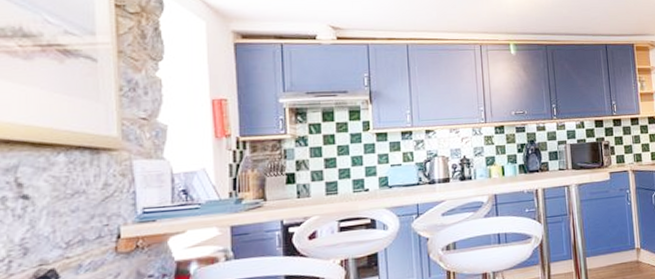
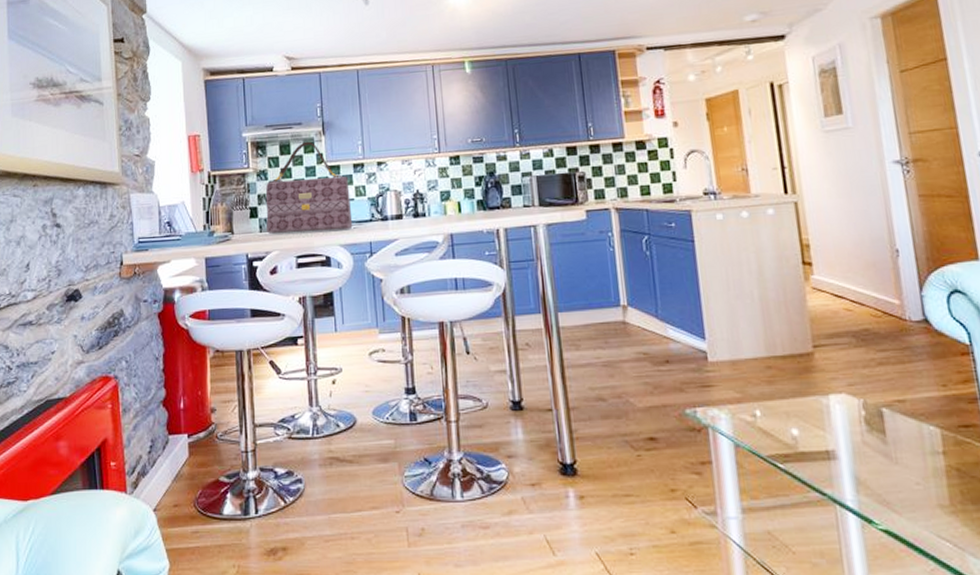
handbag: none [305,109,400,200] -> present [265,141,353,235]

